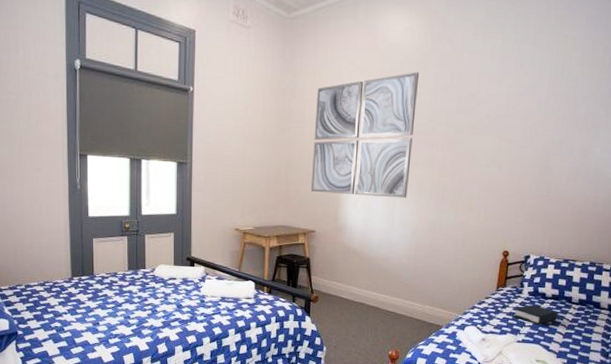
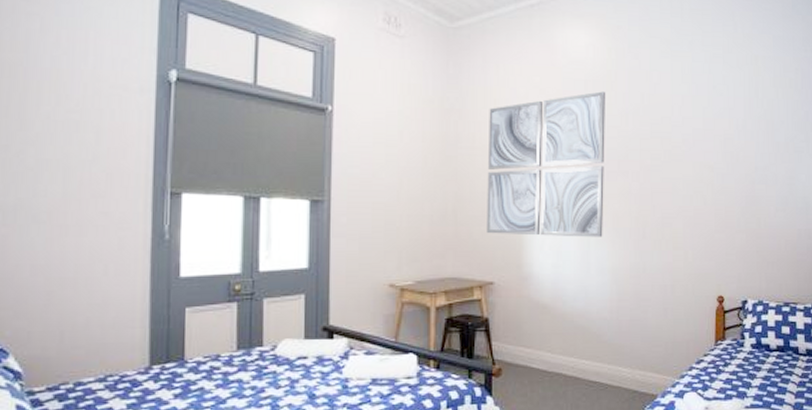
book: present [513,305,558,325] -> none [737,360,786,384]

